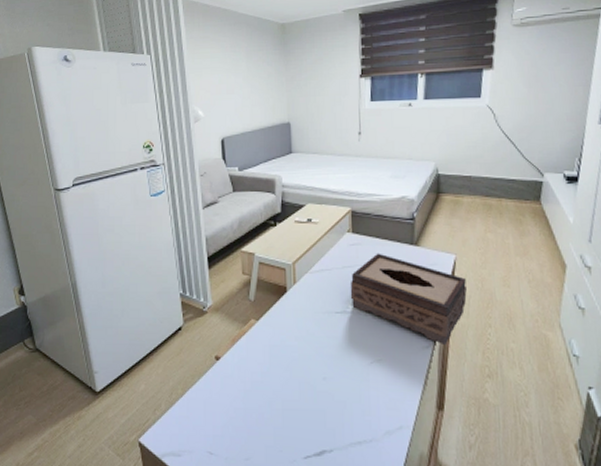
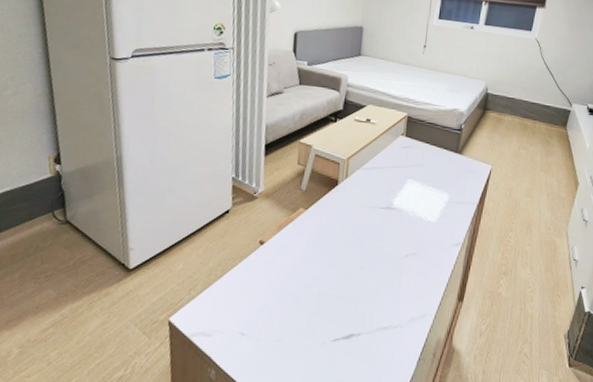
tissue box: present [350,253,467,346] -> none [395,157,497,245]

